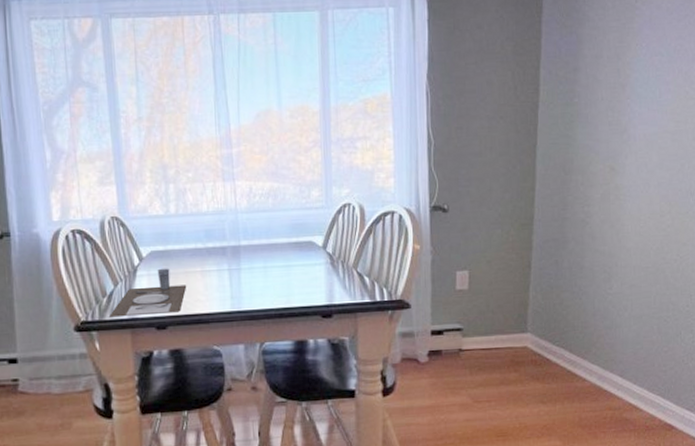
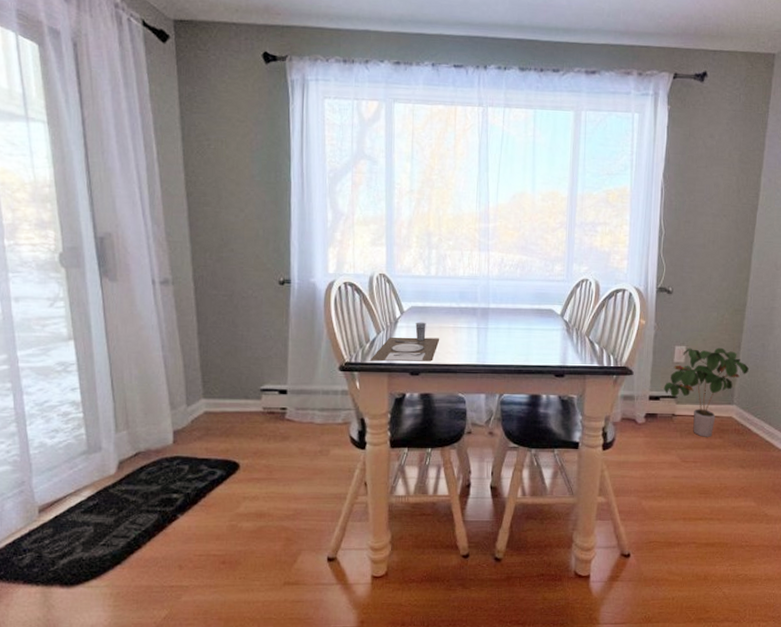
potted plant: none [447,269,542,372] -> present [663,347,749,437]

